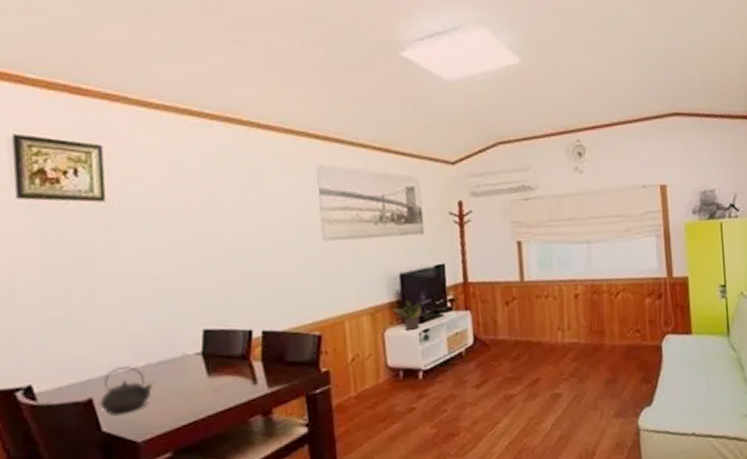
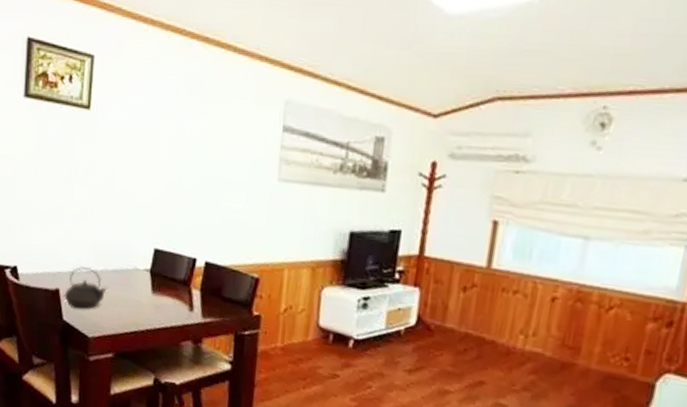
potted plant: present [392,300,422,330] -> none [334,262,367,295]

